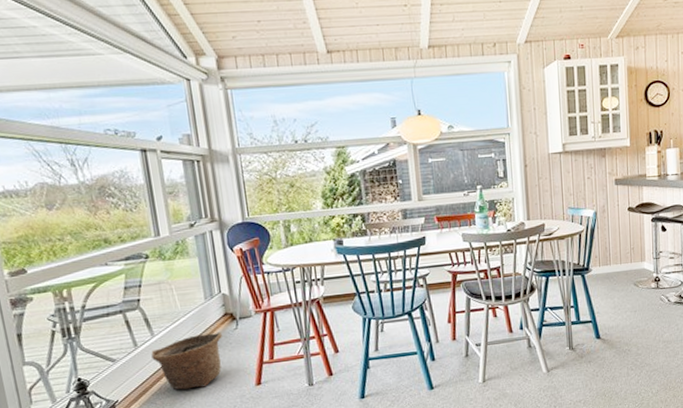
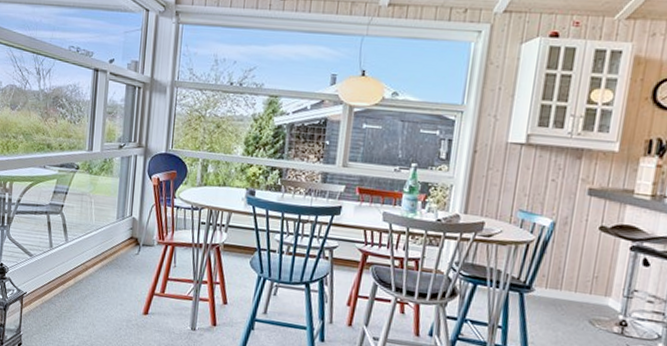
basket: present [151,331,222,390] -> none [61,250,124,302]

